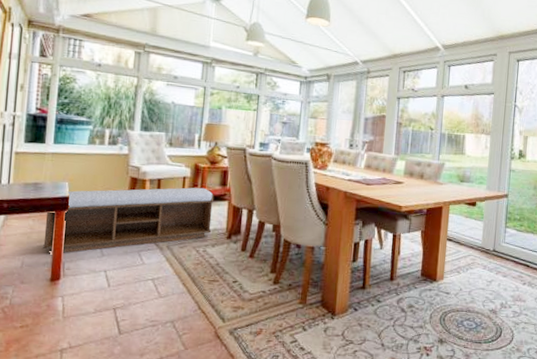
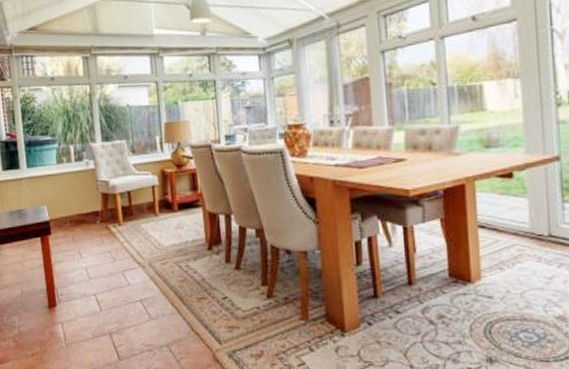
bench: present [42,187,215,253] -> none [31,195,191,279]

